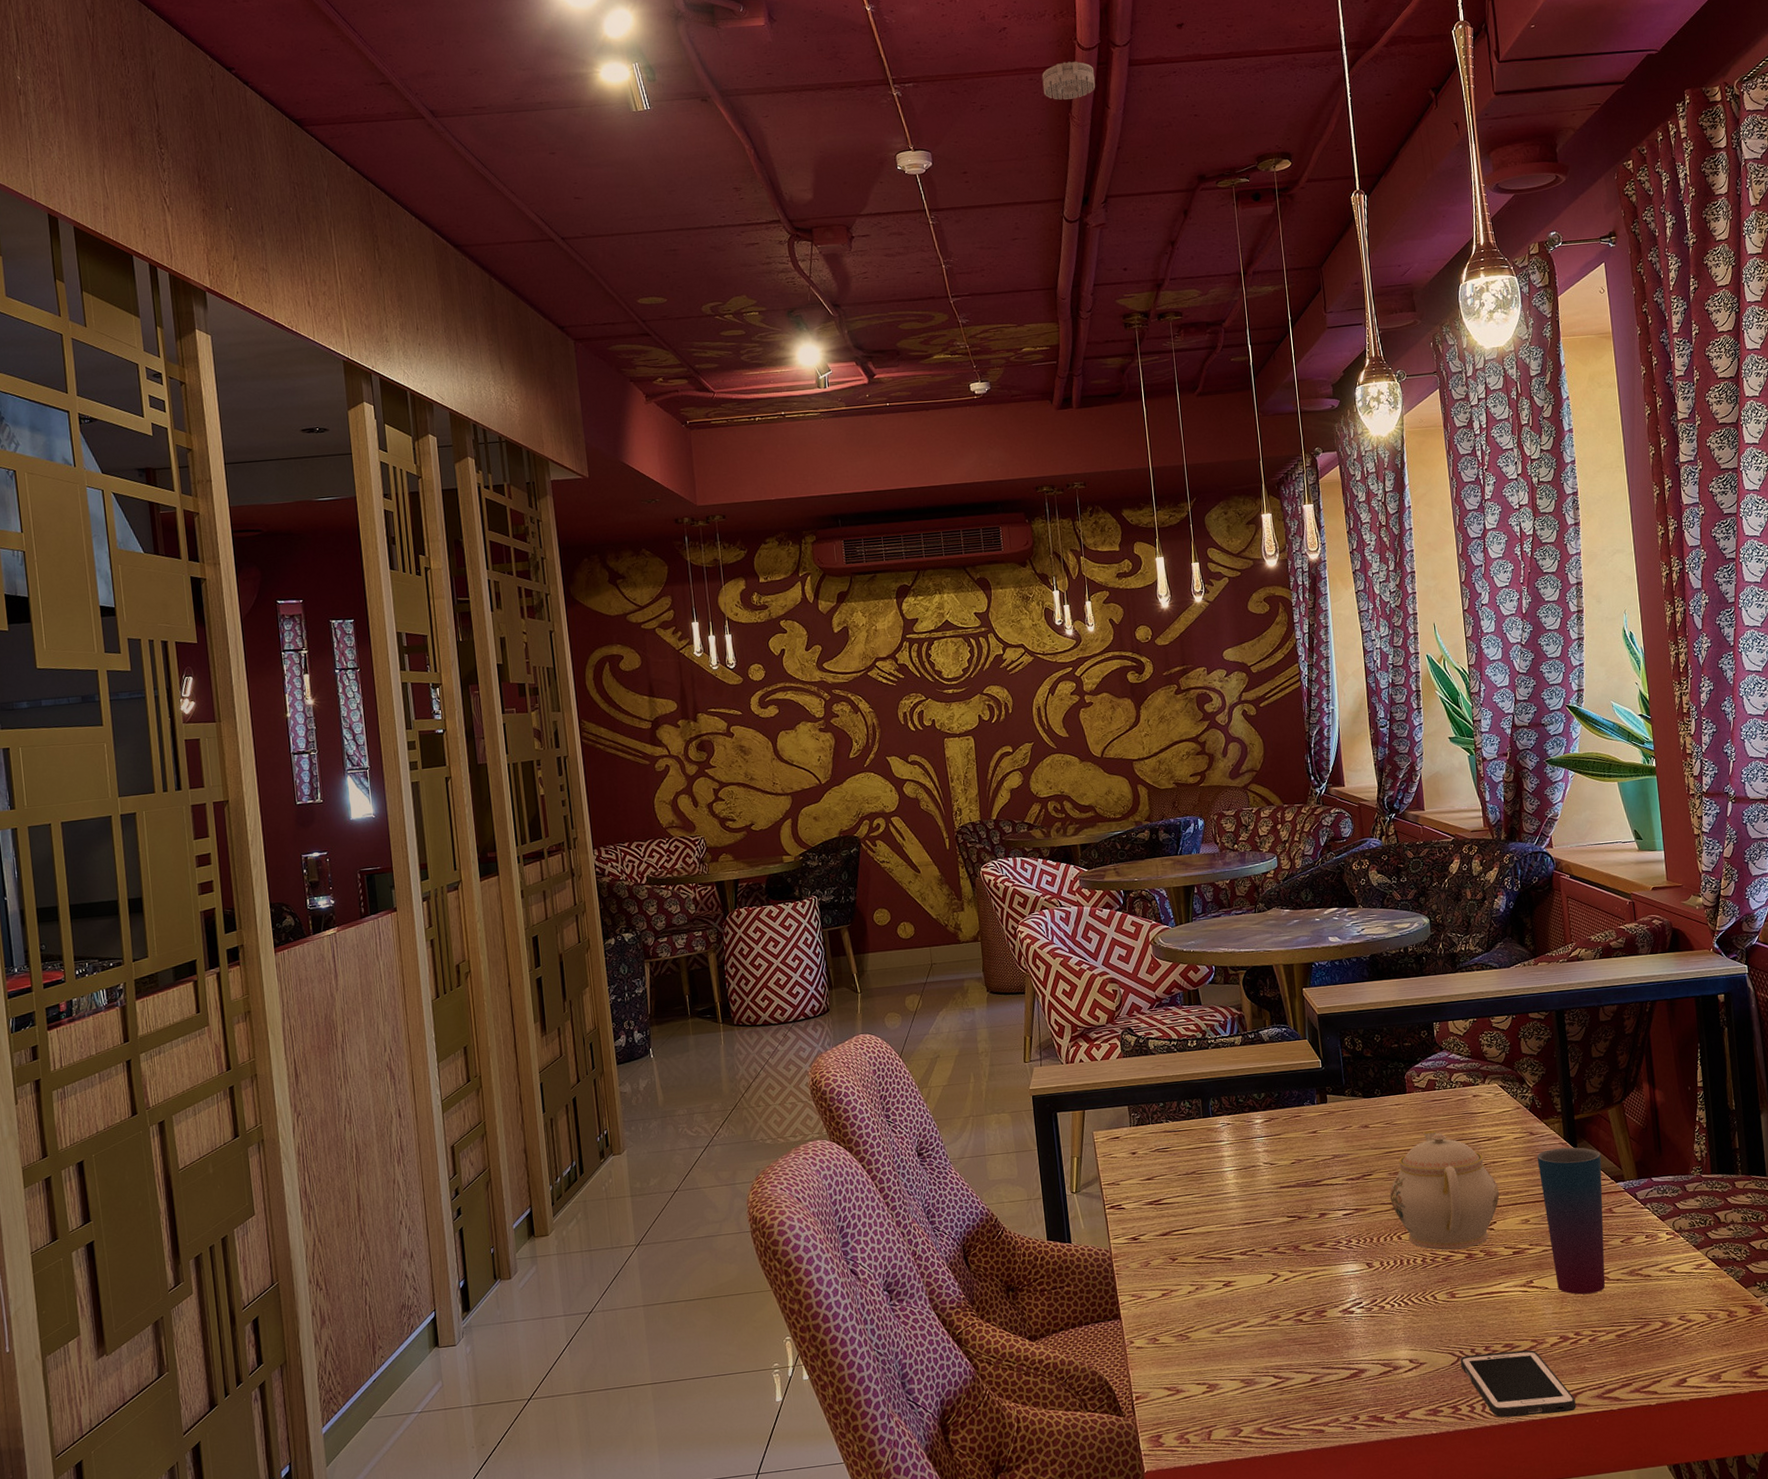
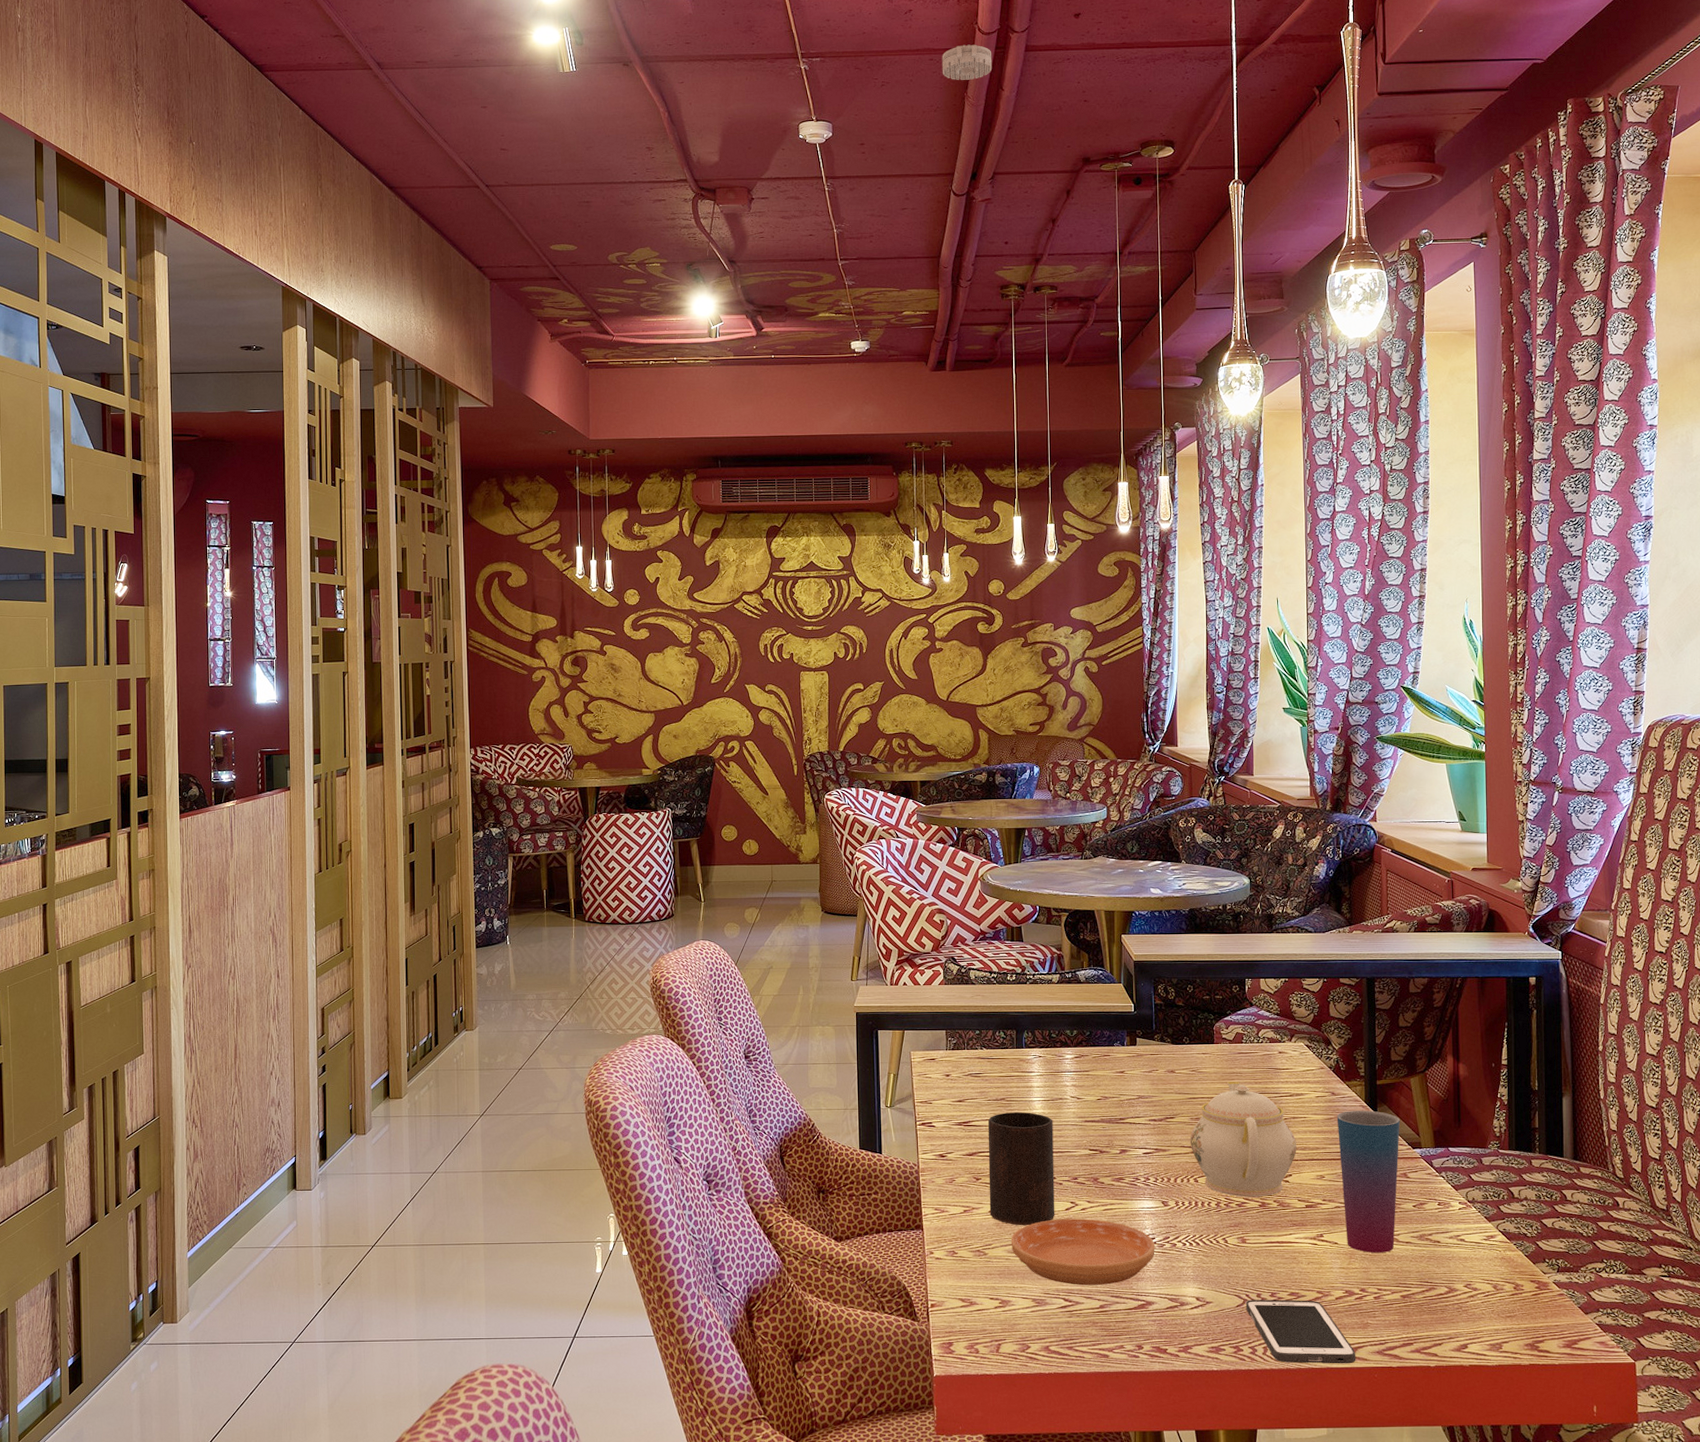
cup: none [1179,1183,1258,1304] -> present [987,1111,1055,1226]
saucer: none [1213,1289,1364,1360] -> present [1010,1218,1155,1285]

